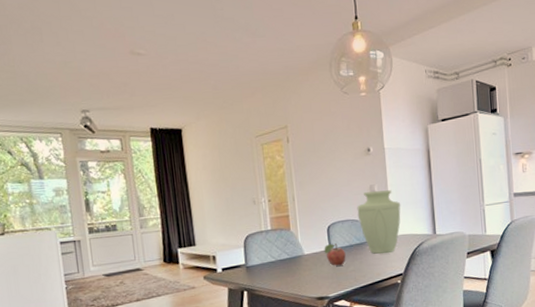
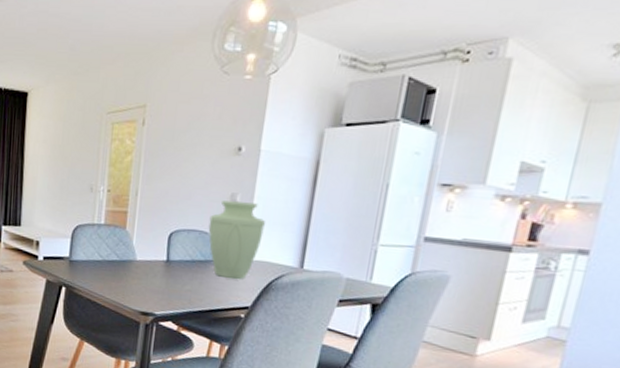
fruit: present [324,243,346,266] -> none [159,254,185,282]

